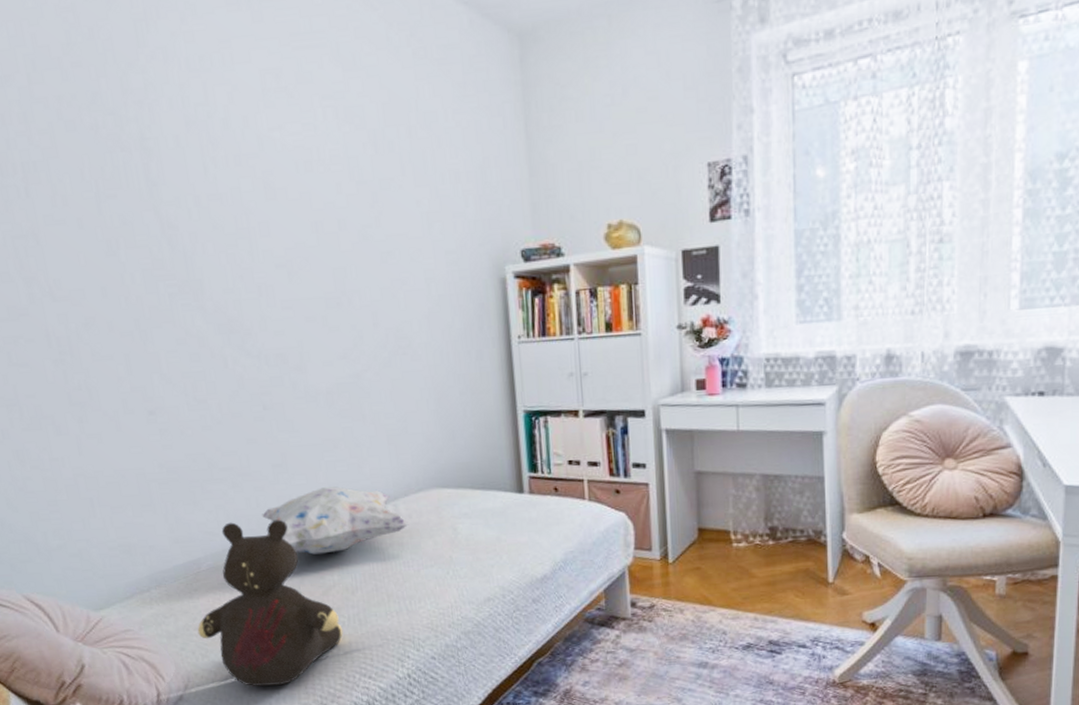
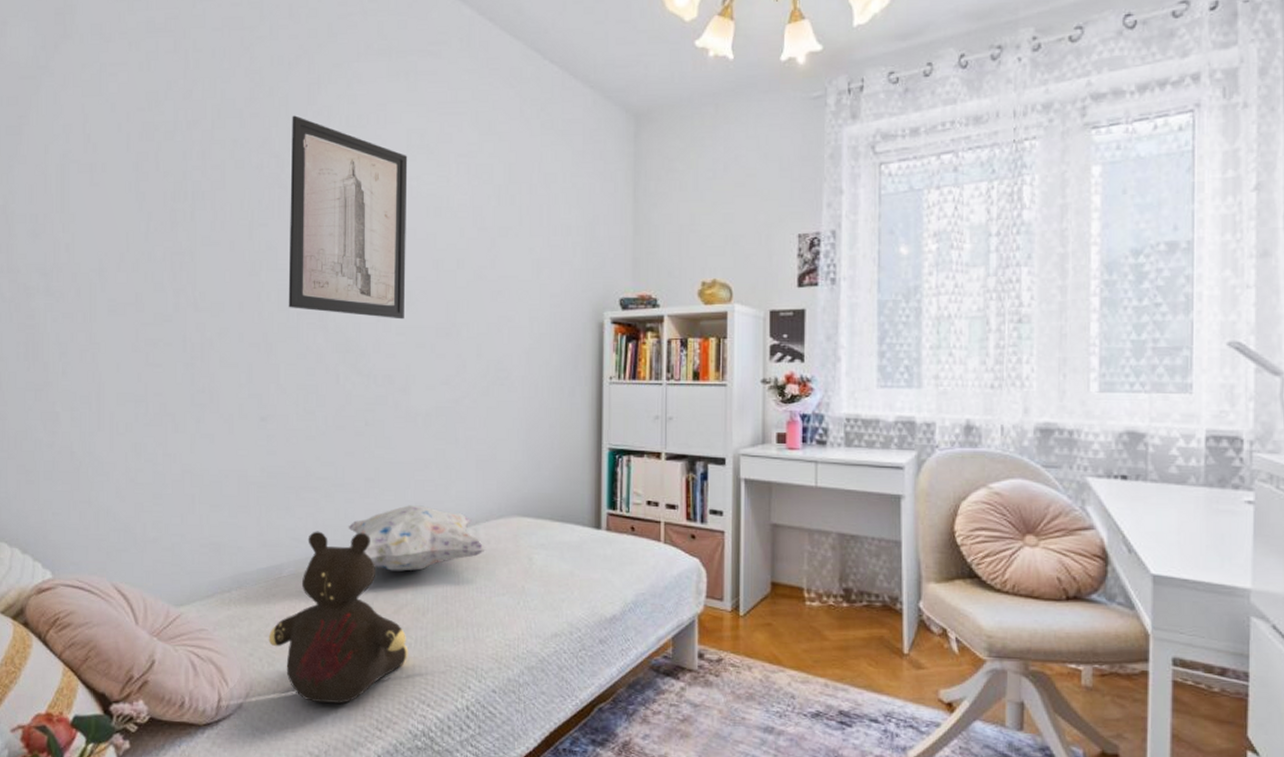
wall art: none [121,61,289,292] -> present [288,115,408,320]

